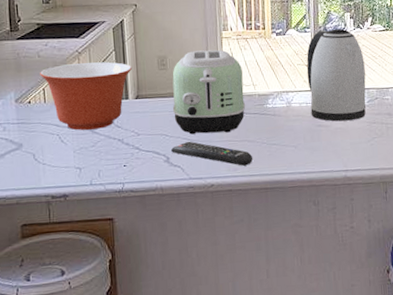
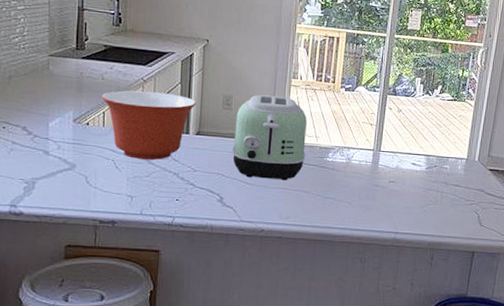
remote control: present [171,141,253,166] -> none [226,183,307,215]
kettle: present [306,28,367,122] -> none [369,92,429,185]

